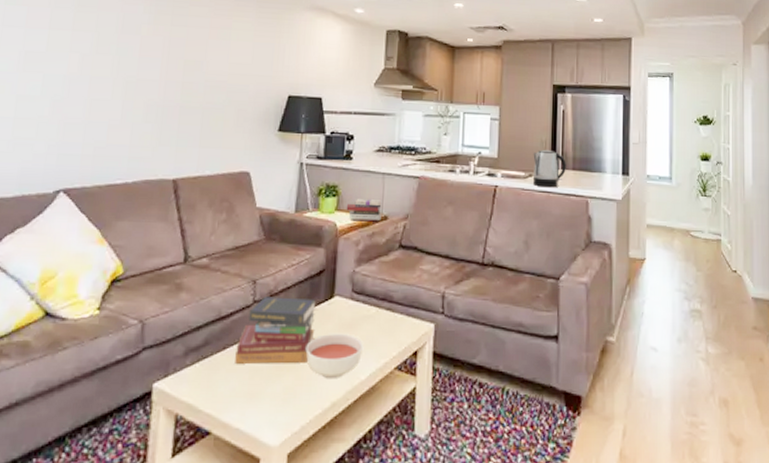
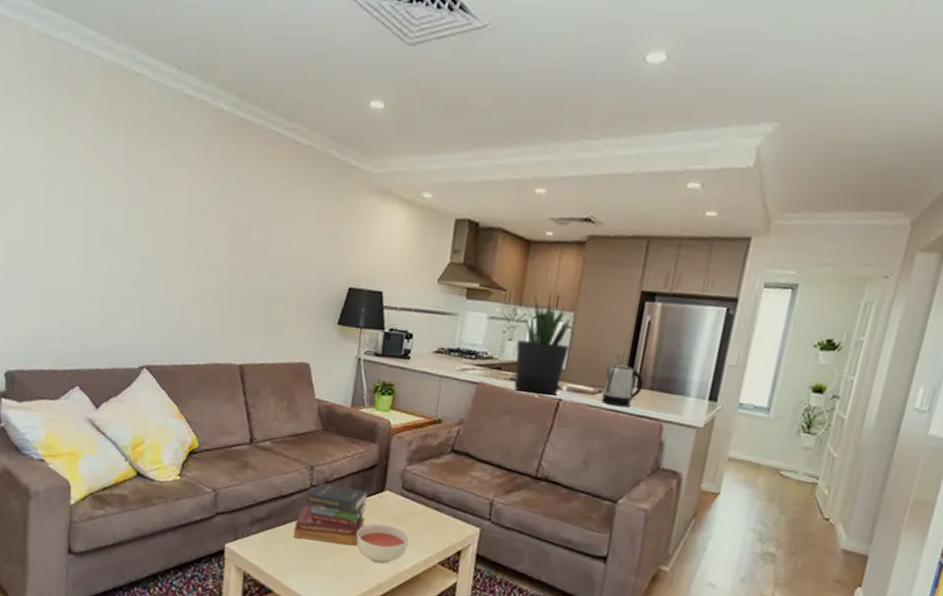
books: present [346,198,382,222] -> none [400,398,437,424]
planter: none [451,94,500,184] -> present [513,296,574,396]

